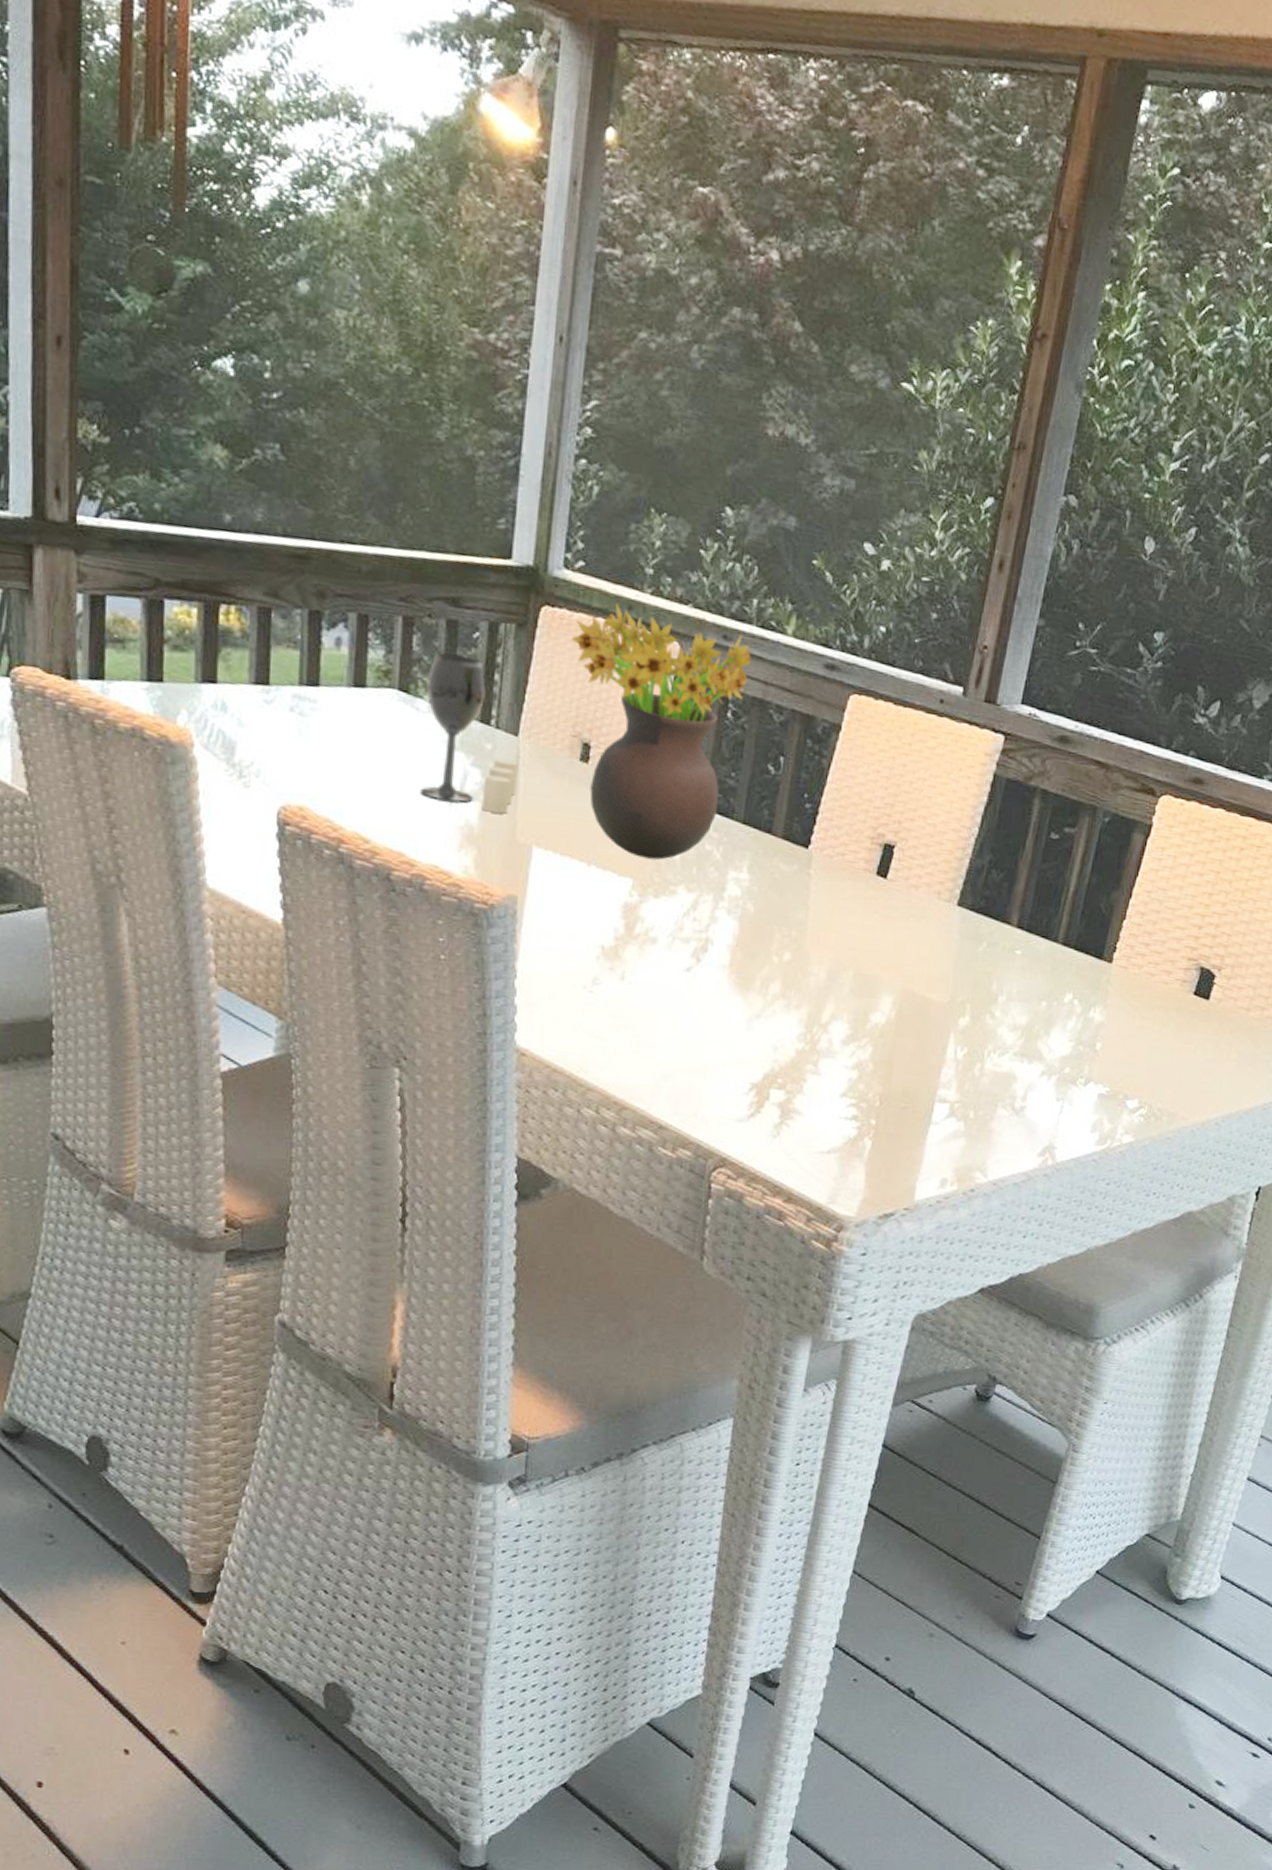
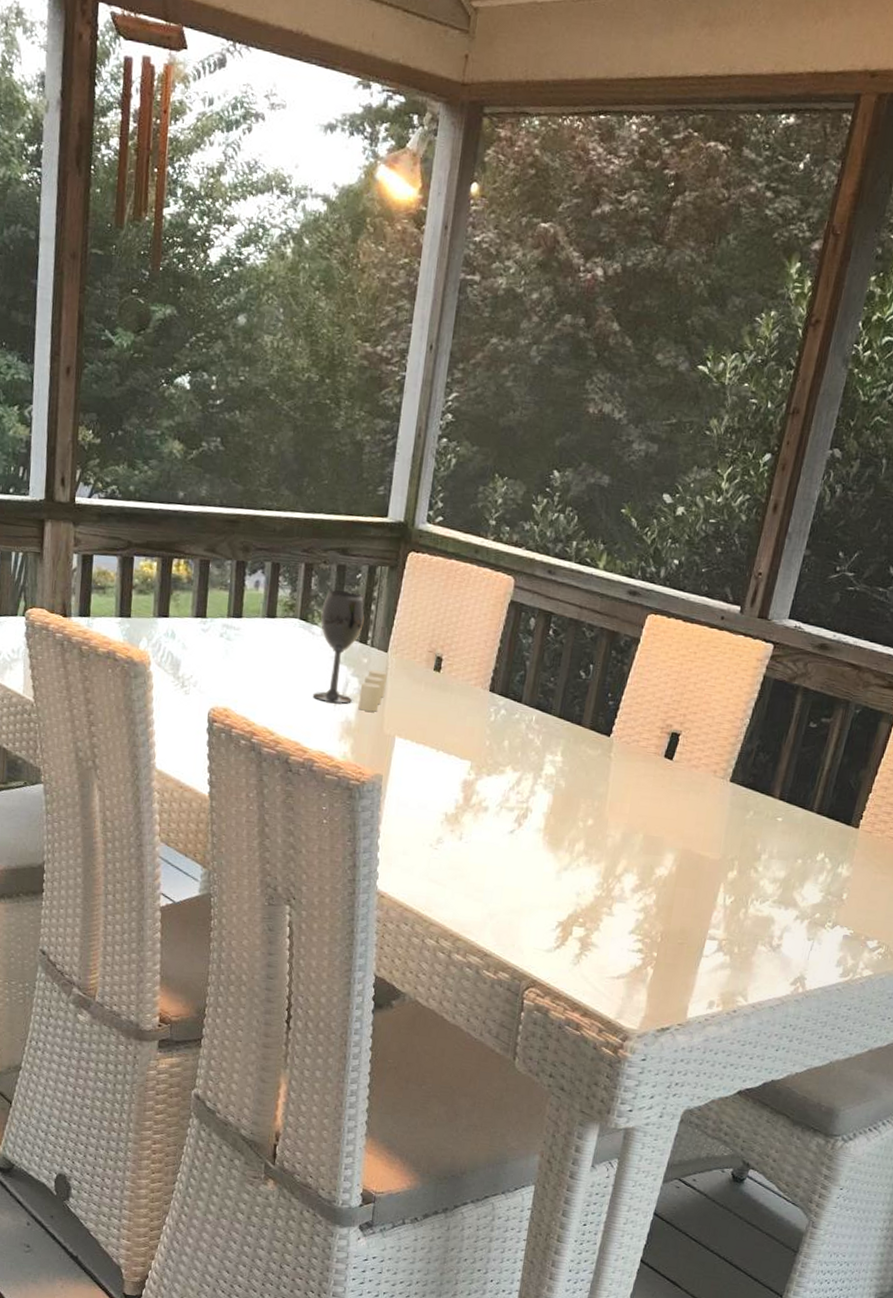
flower arrangement: present [572,604,751,860] -> none [431,549,570,746]

